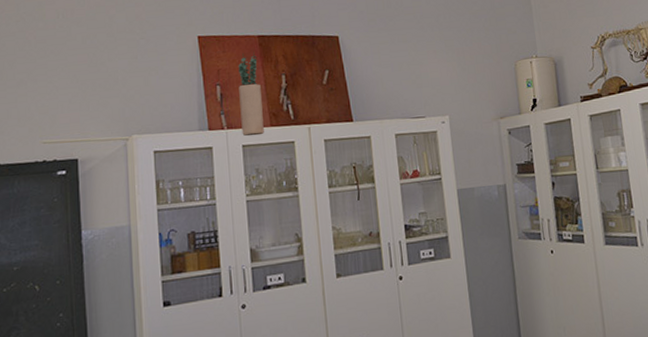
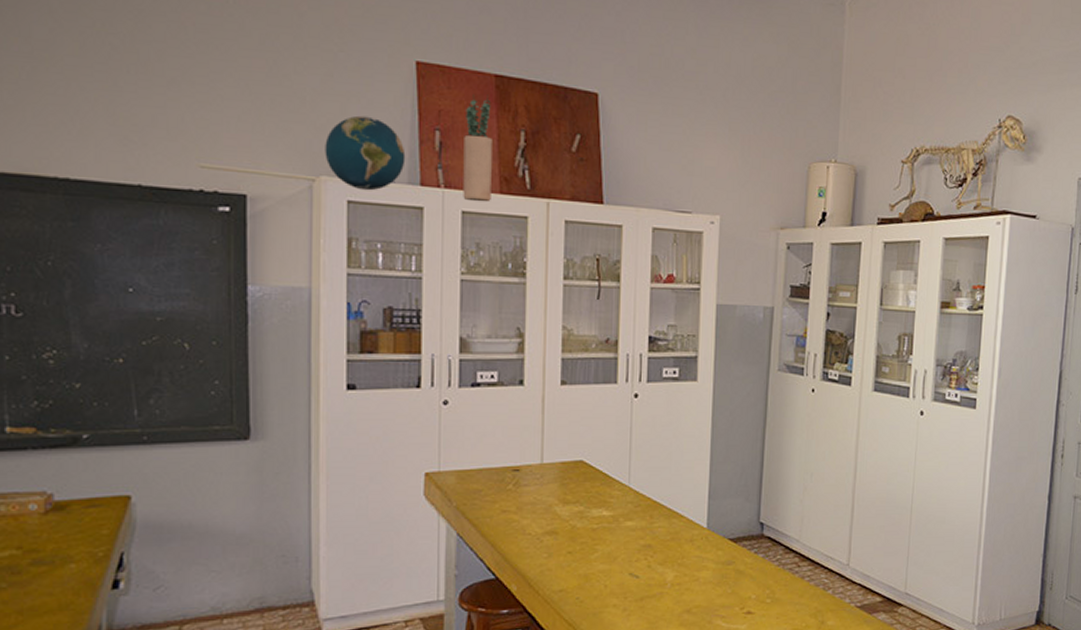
globe: none [134,83,196,142] -> present [325,115,406,191]

